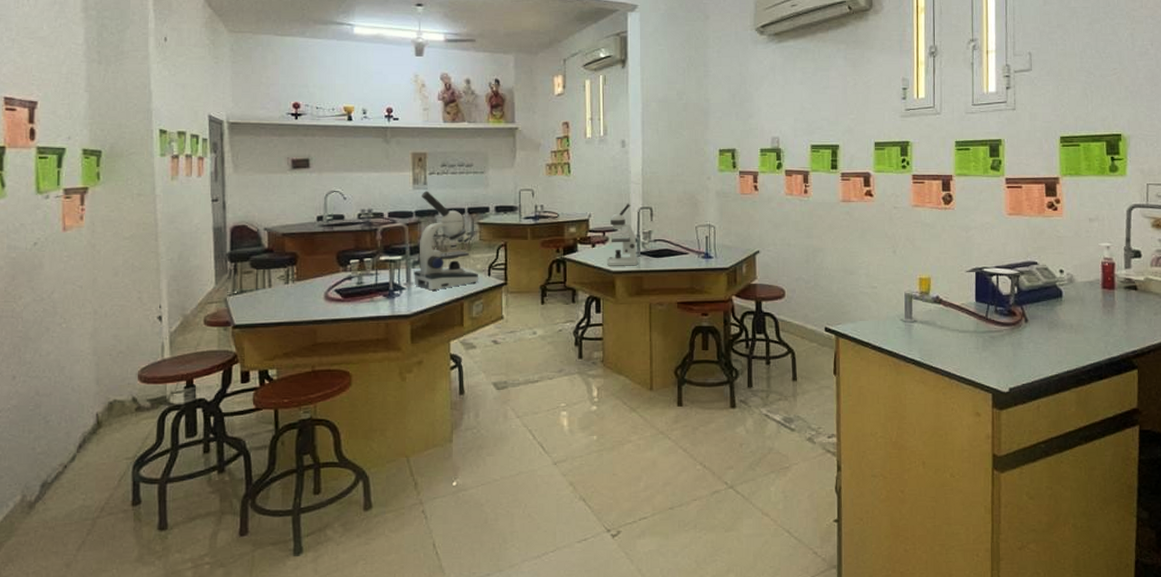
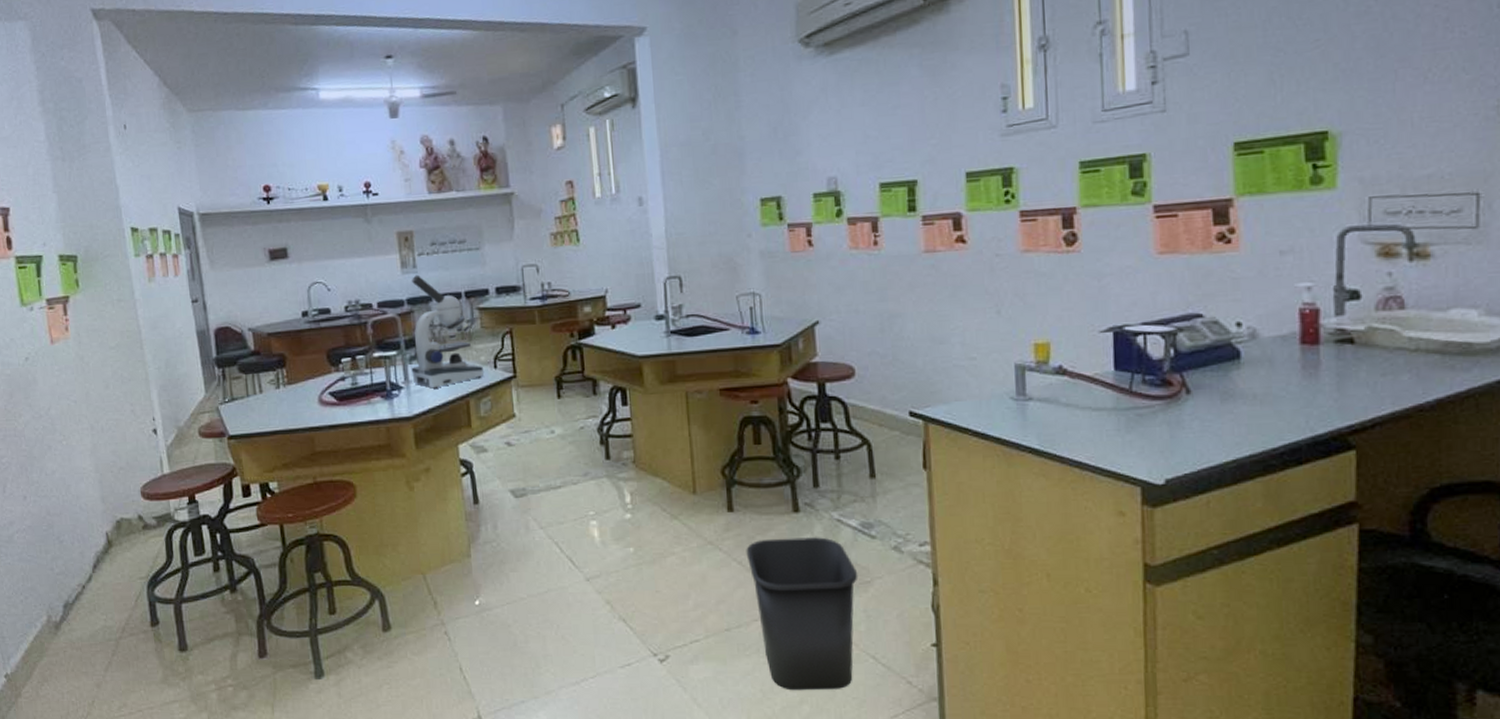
microscope: present [607,203,638,266] -> none [631,273,669,350]
waste bin: none [691,429,779,561] -> present [746,537,858,691]

